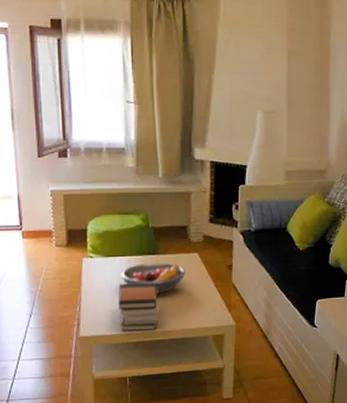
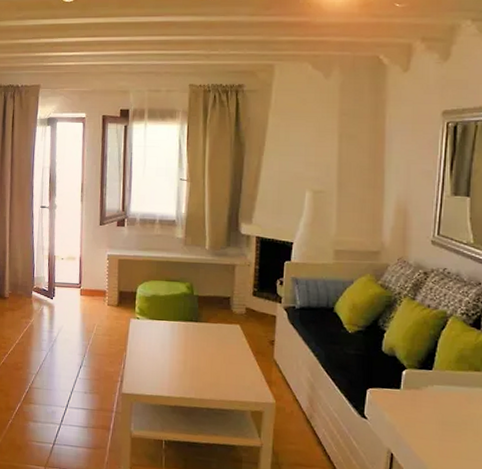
book stack: present [118,282,160,331] -> none [159,347,199,397]
fruit bowl: present [121,263,186,294] -> none [164,329,227,361]

